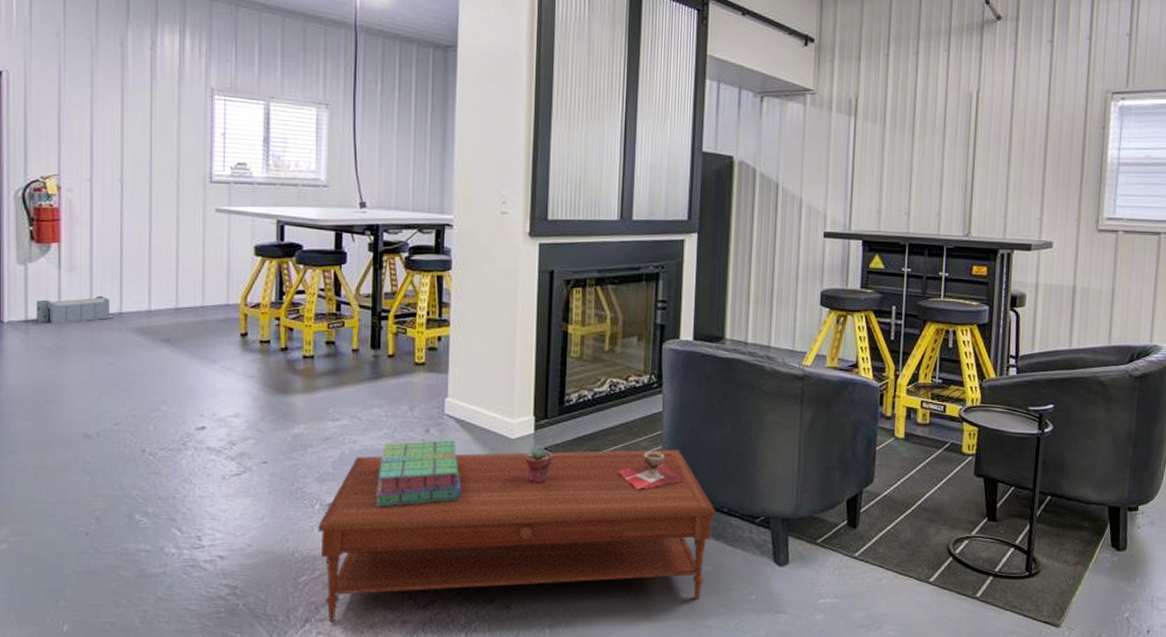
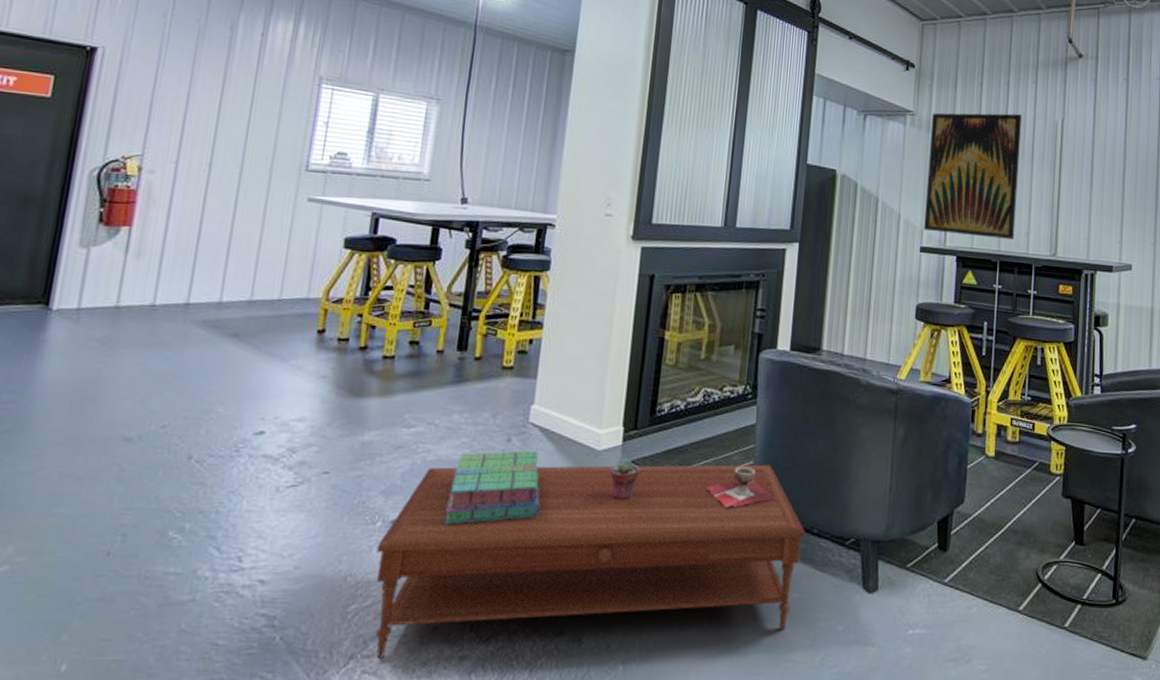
storage bin: present [35,295,114,324] -> none [91,284,179,314]
wall art: none [827,86,932,221] -> present [924,113,1022,240]

